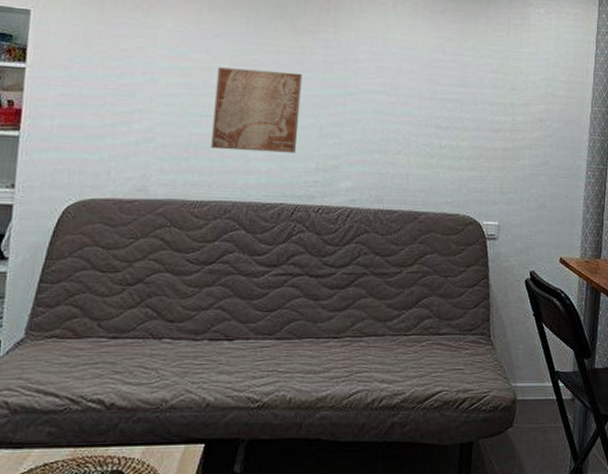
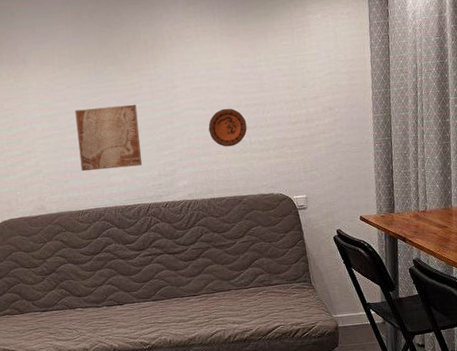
decorative plate: none [390,98,439,147] -> present [208,108,247,147]

